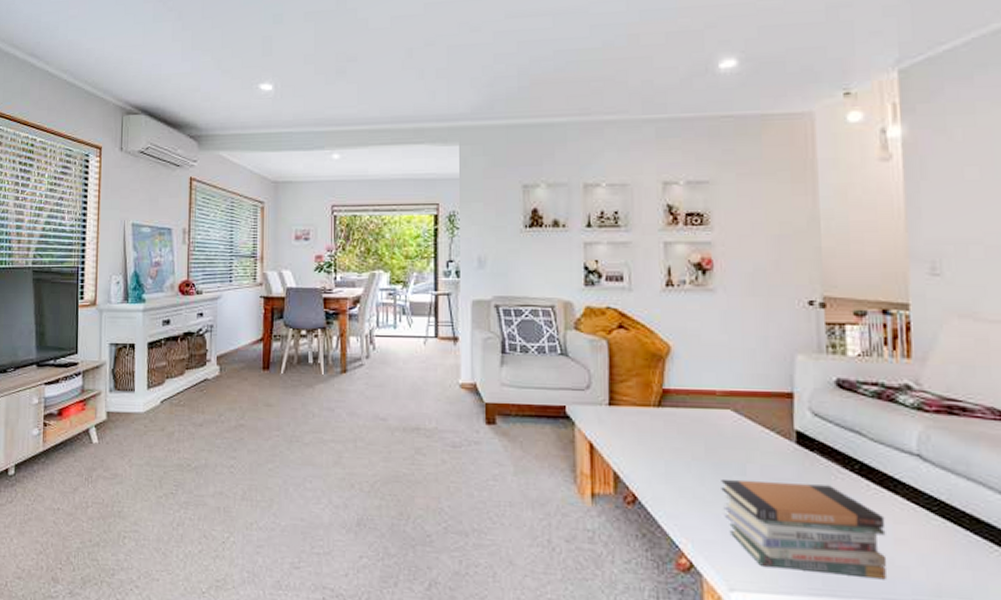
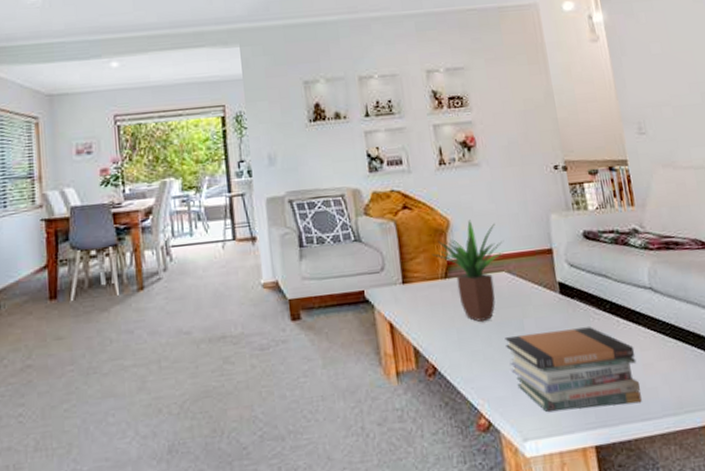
potted plant: none [646,348,733,458] -> present [432,219,504,322]

